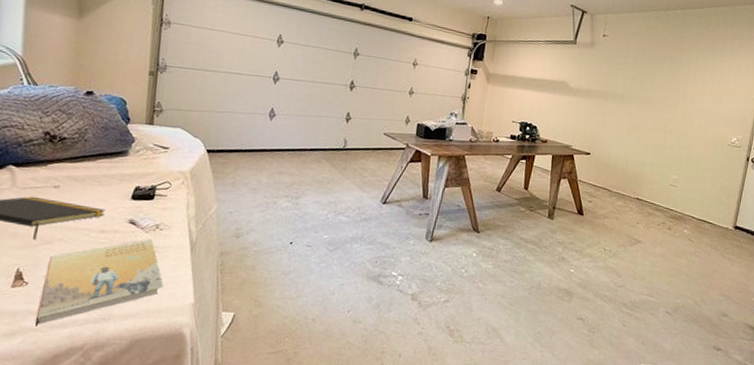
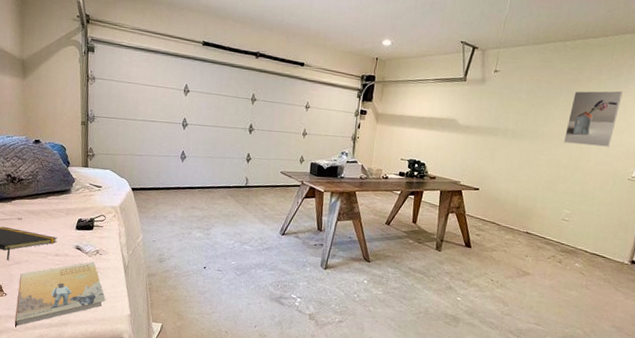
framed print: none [669,58,720,113] -> present [564,90,623,147]

